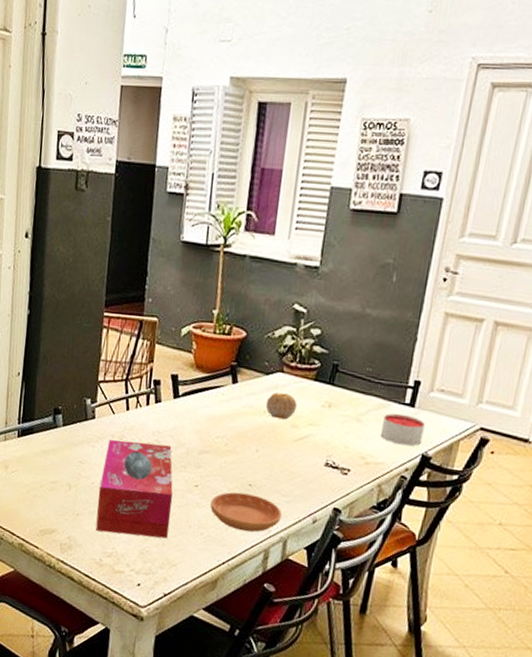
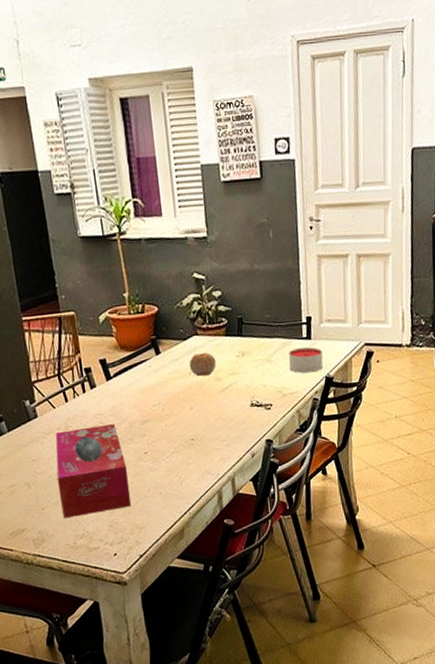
saucer: present [210,492,282,533] -> none [162,447,225,481]

